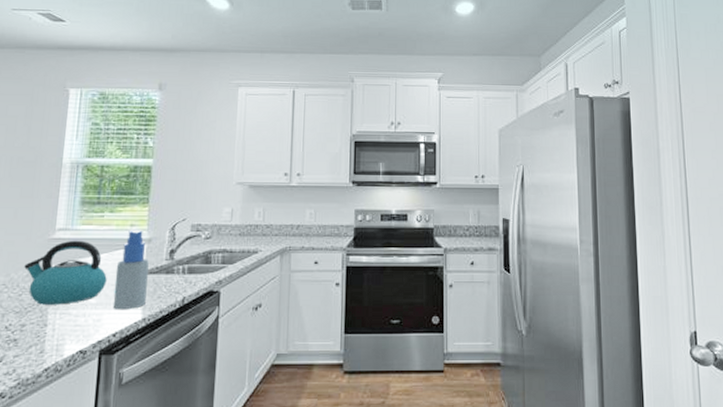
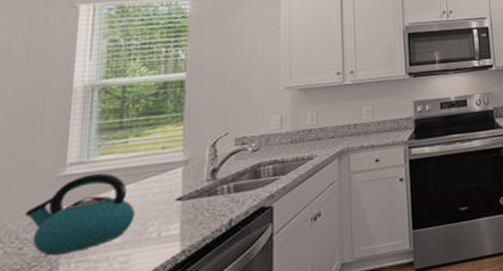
spray bottle: present [113,230,149,309] -> none [143,151,186,246]

